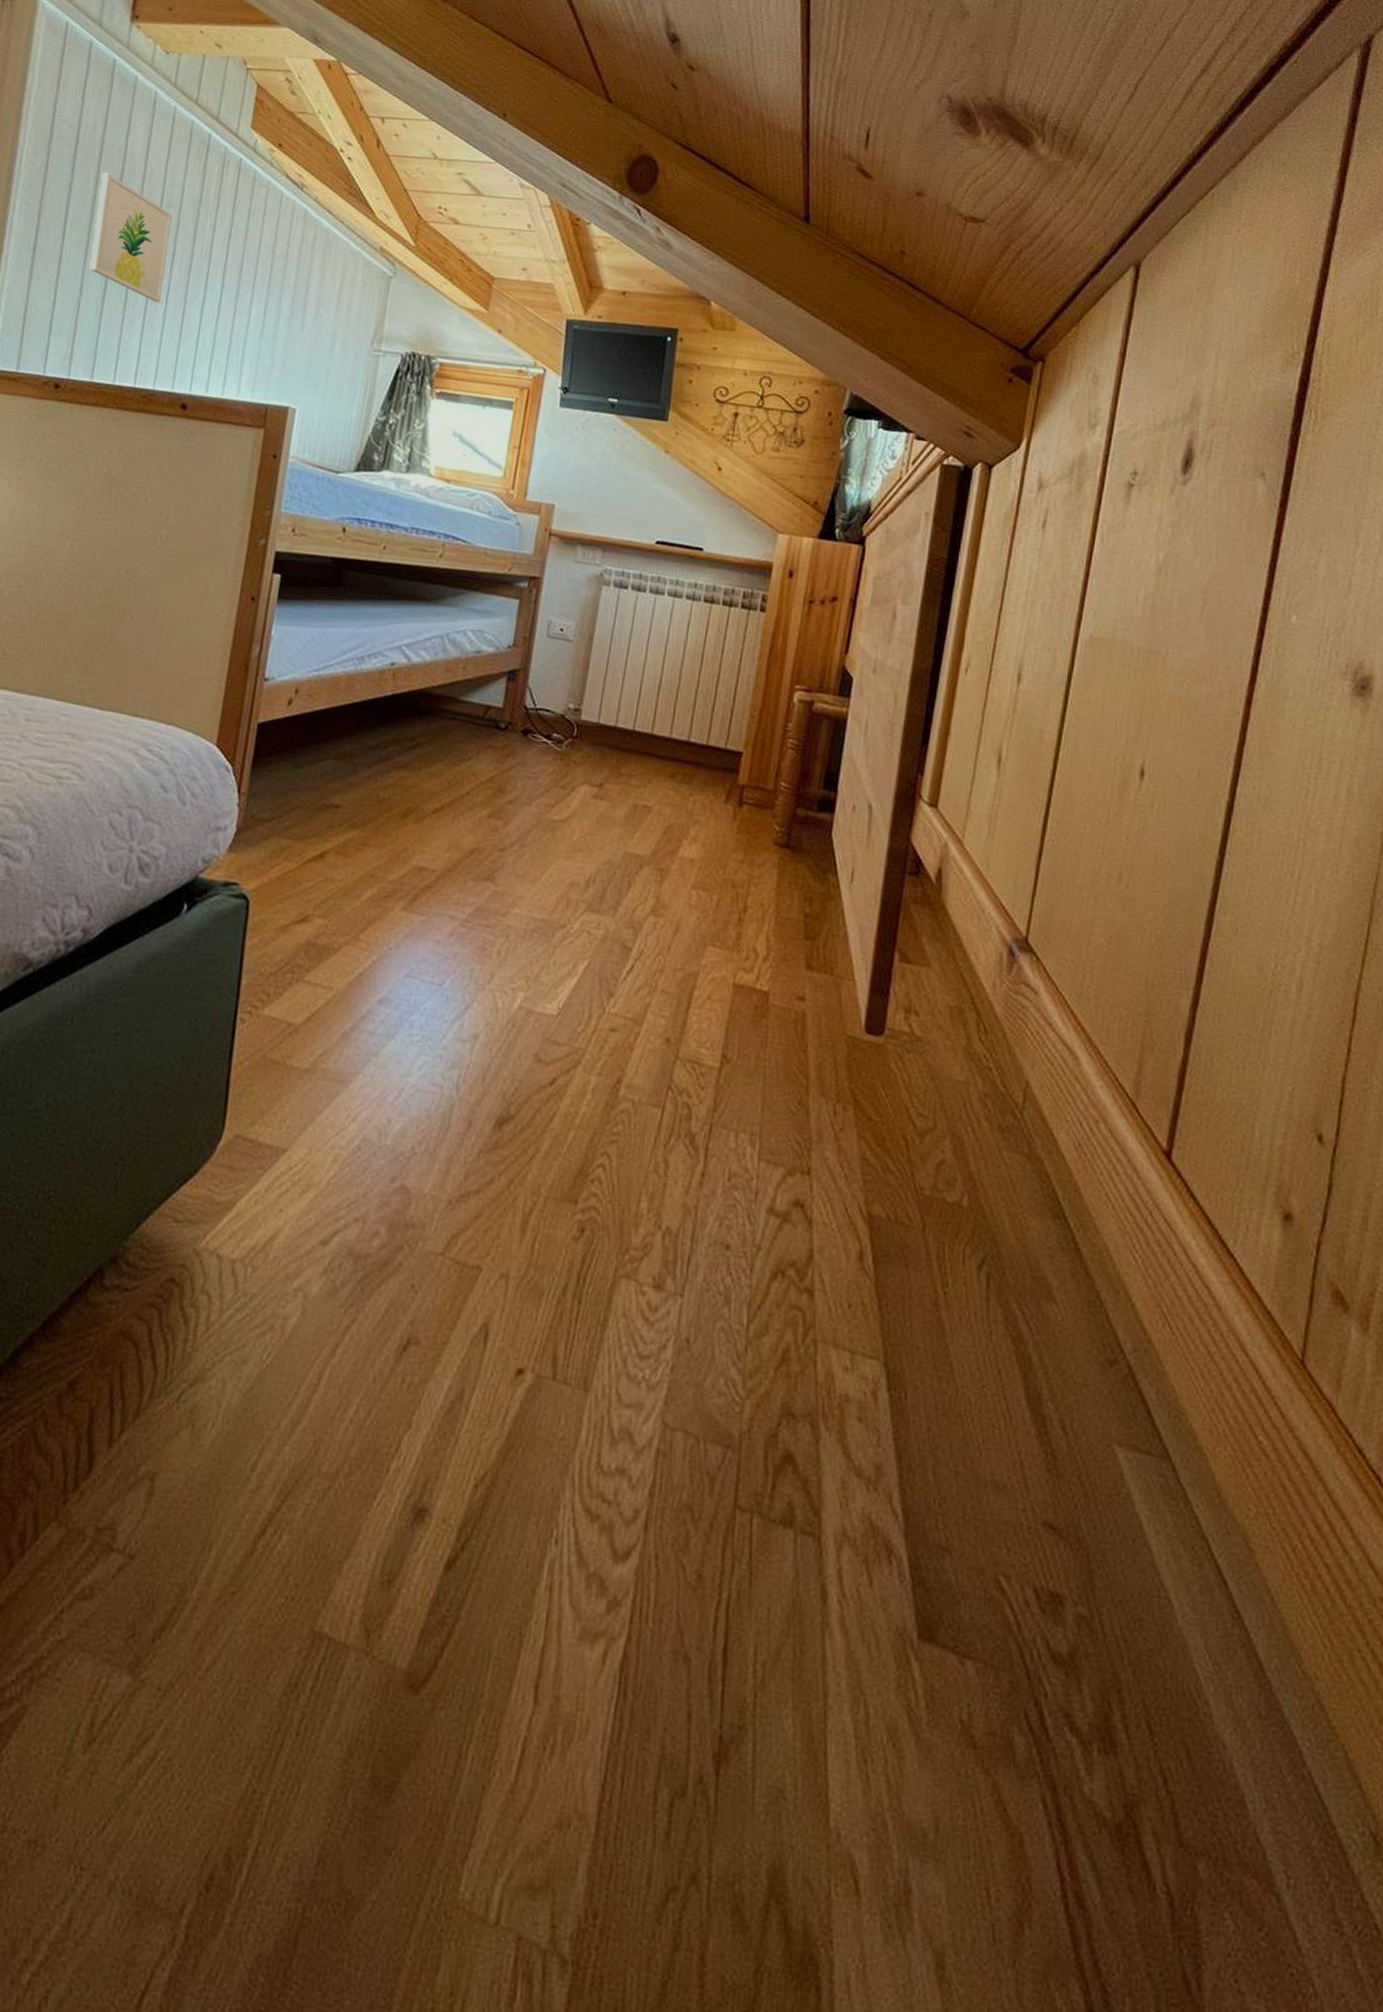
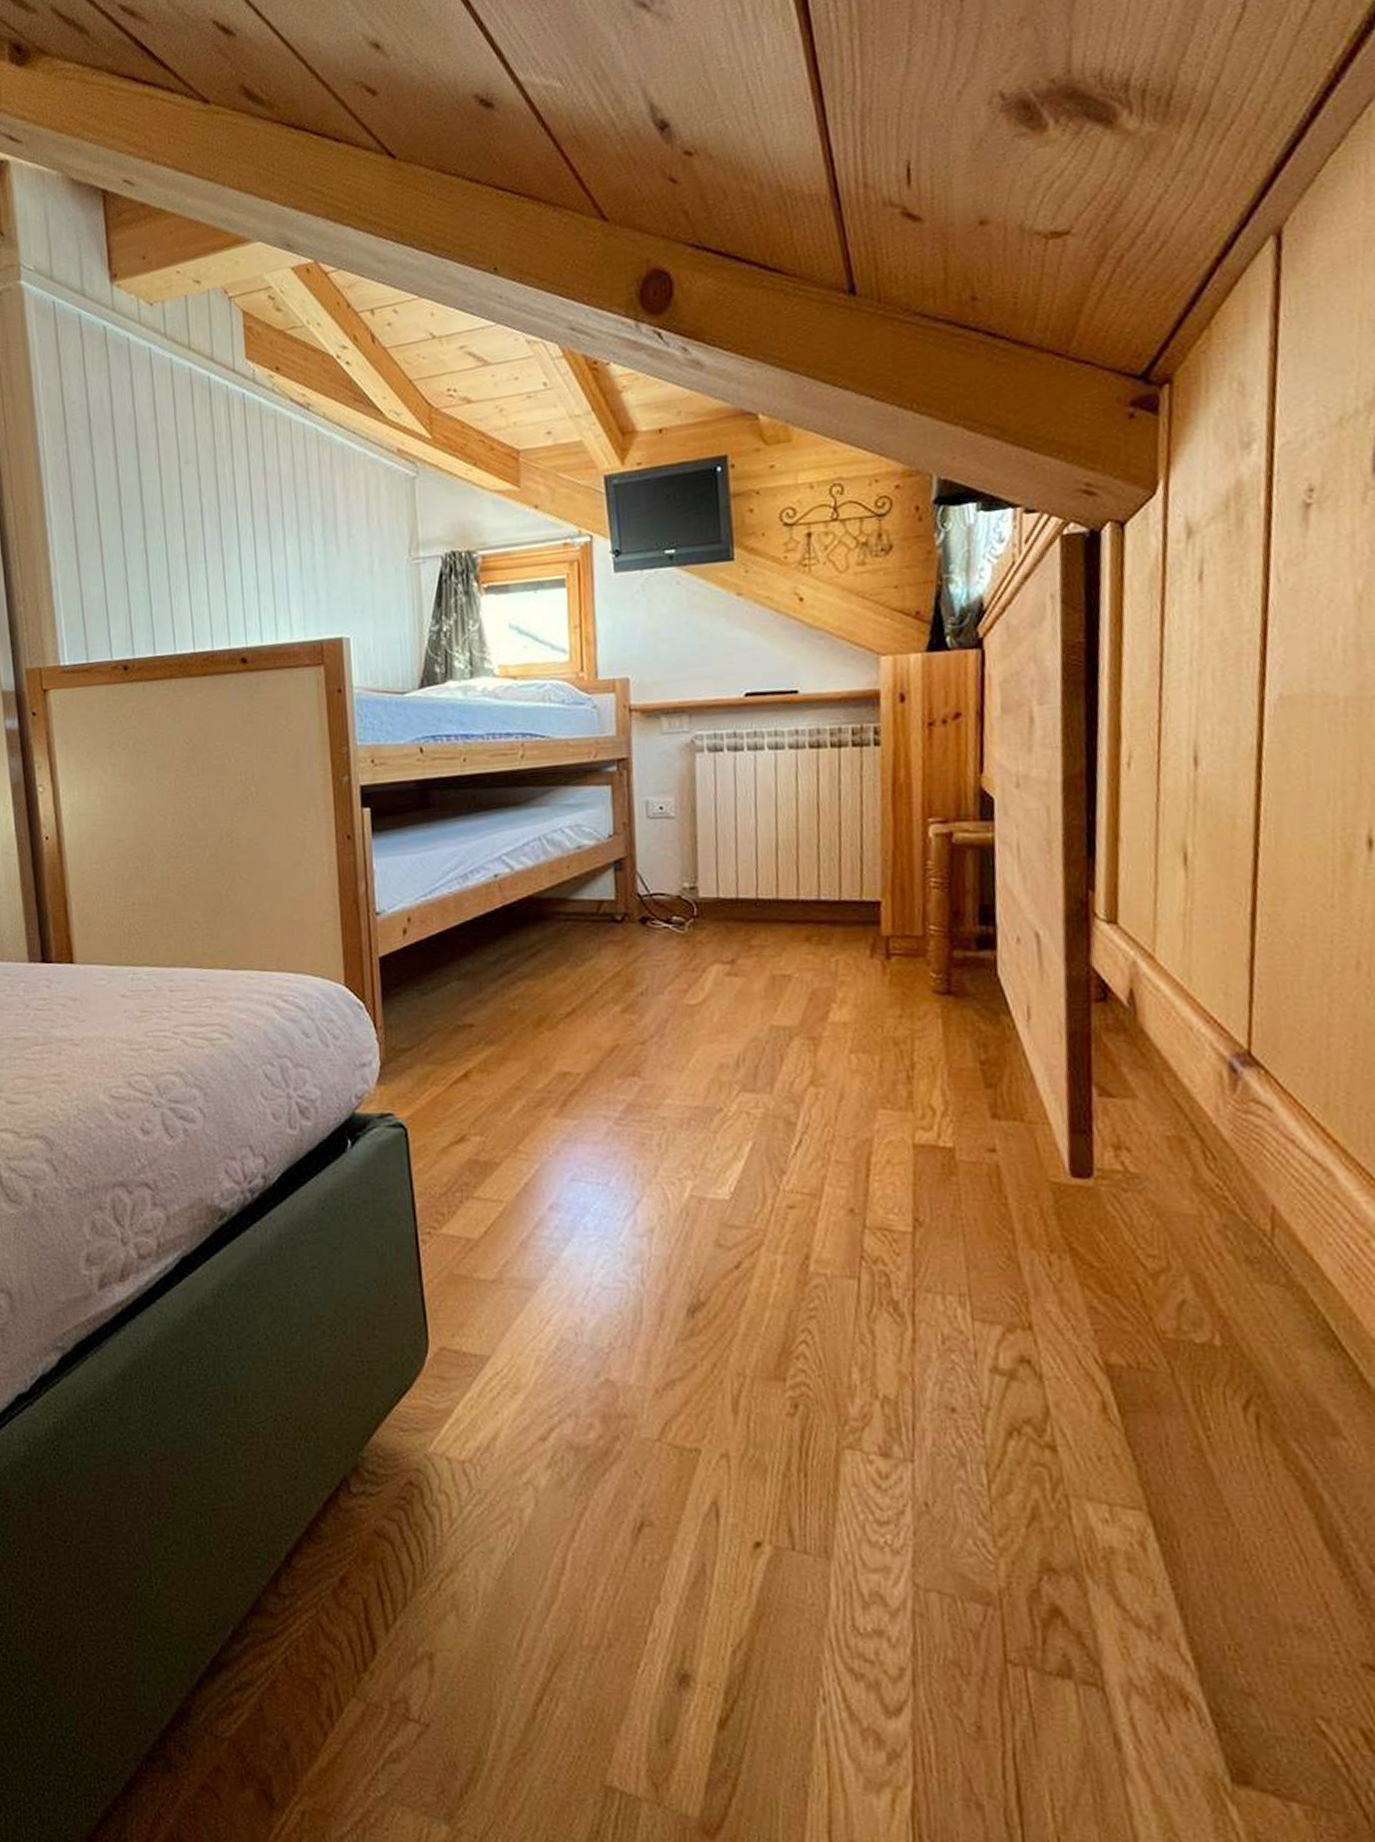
wall art: present [89,172,173,303] -> none [119,443,200,563]

